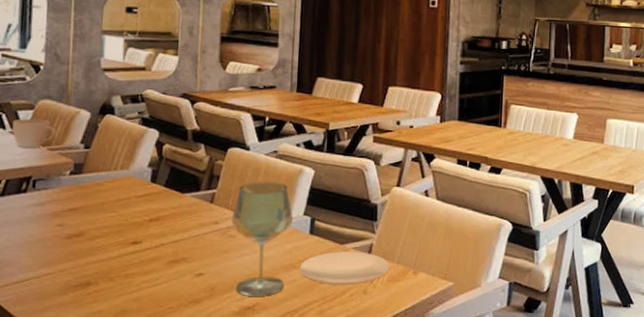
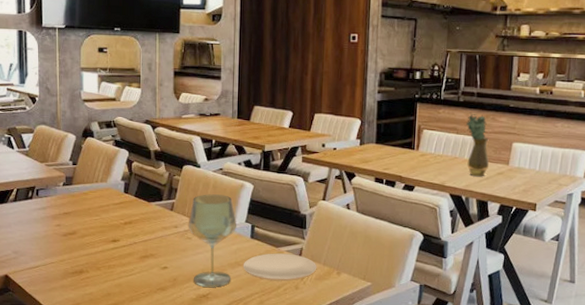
cup: present [12,118,56,149] -> none [19,140,51,165]
vase: none [556,85,582,157] -> present [465,112,489,177]

